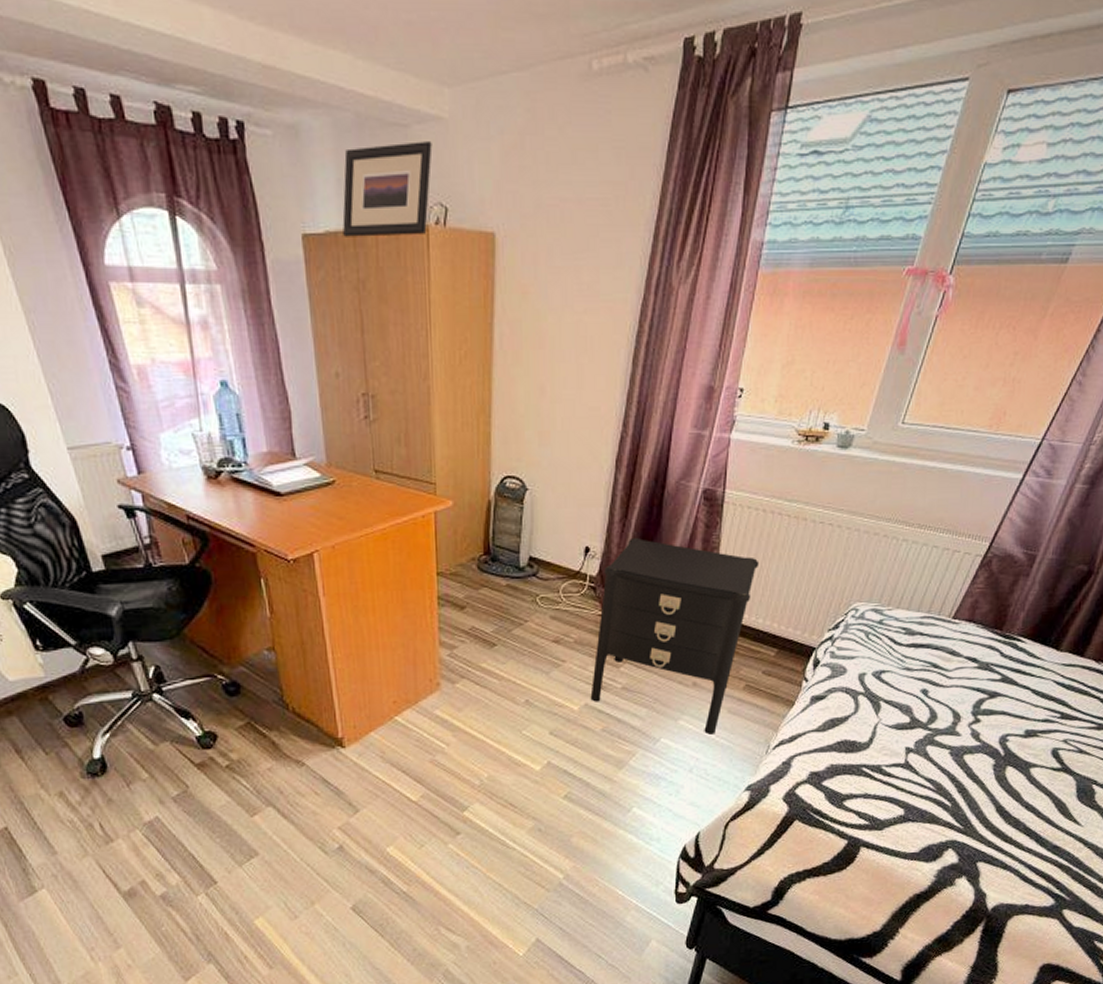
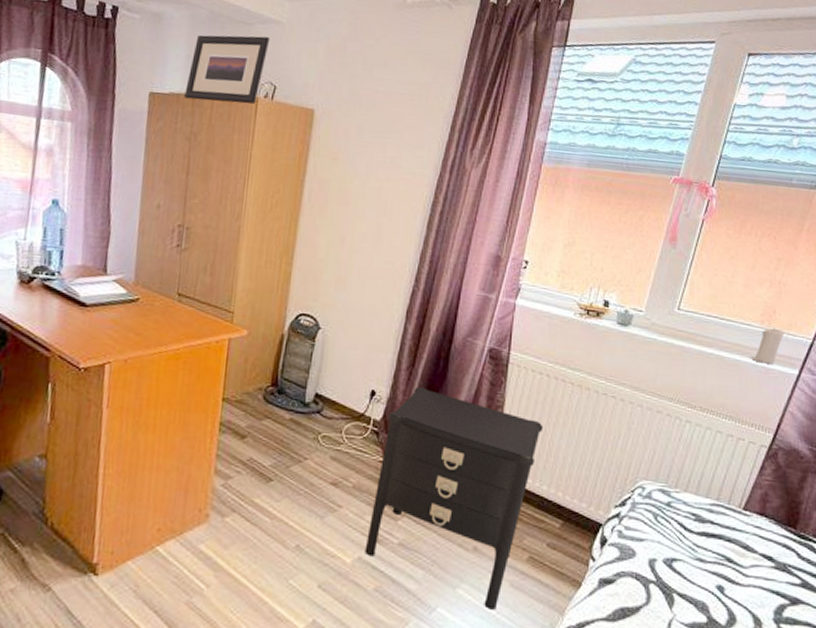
candle: none [974,431,1013,471] -> present [750,328,785,364]

